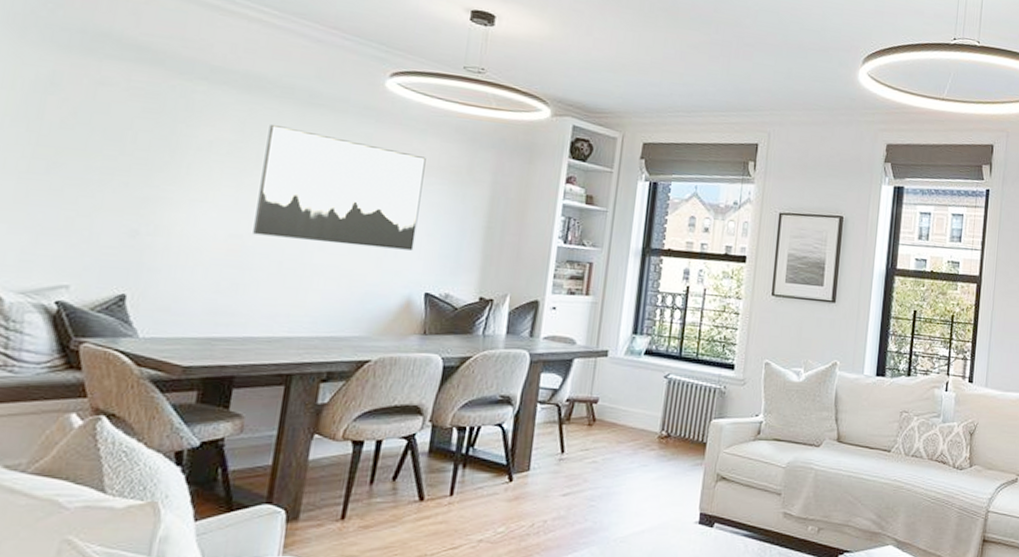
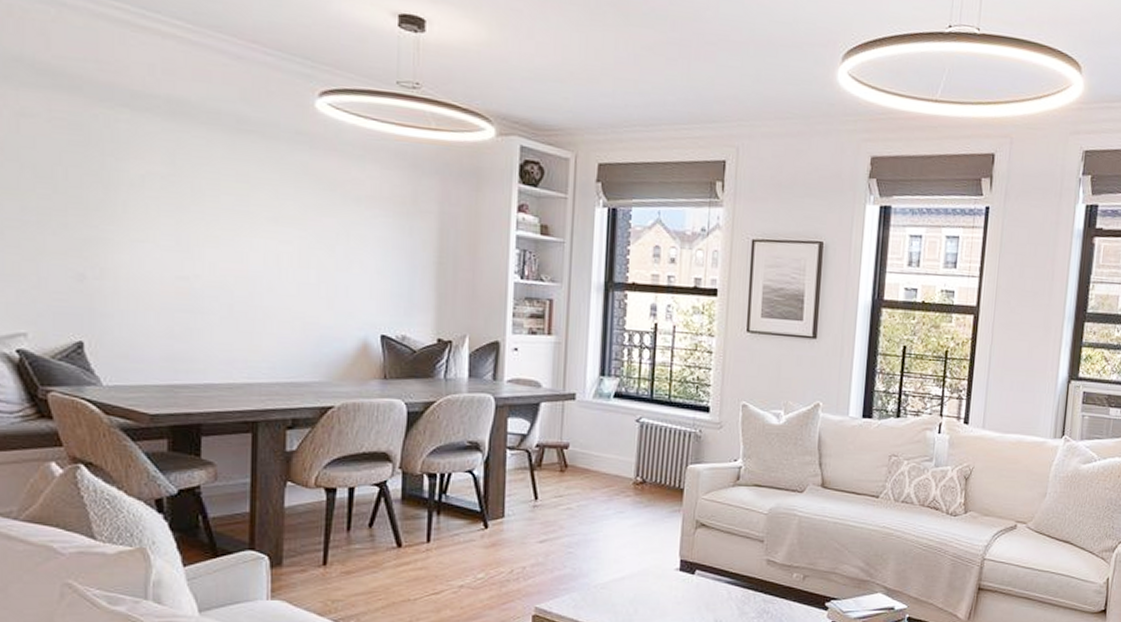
wall art: present [253,125,426,251] -> none [199,155,367,290]

